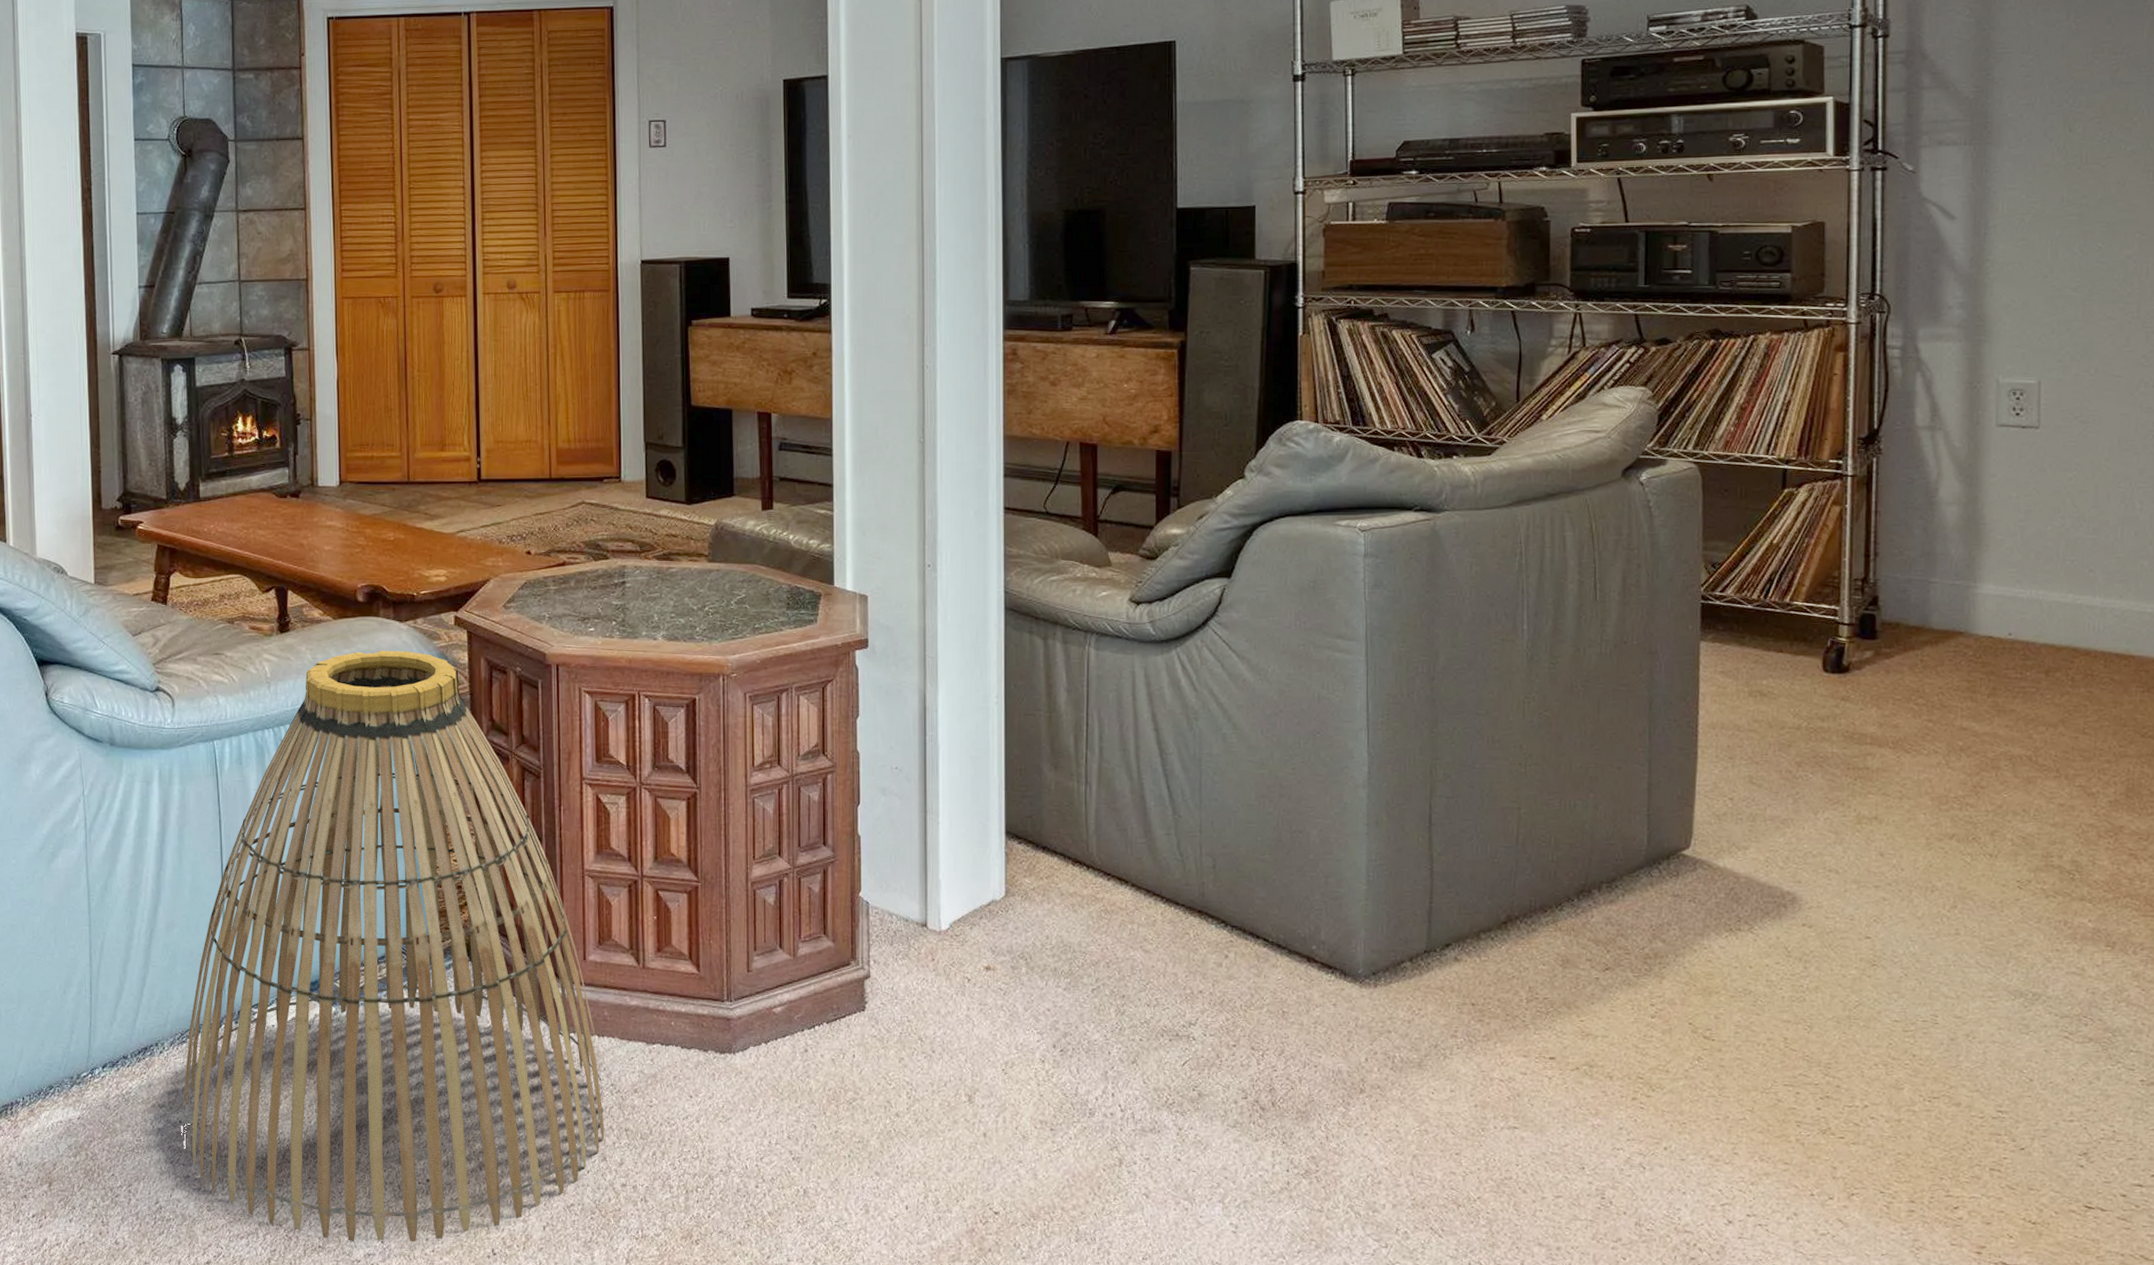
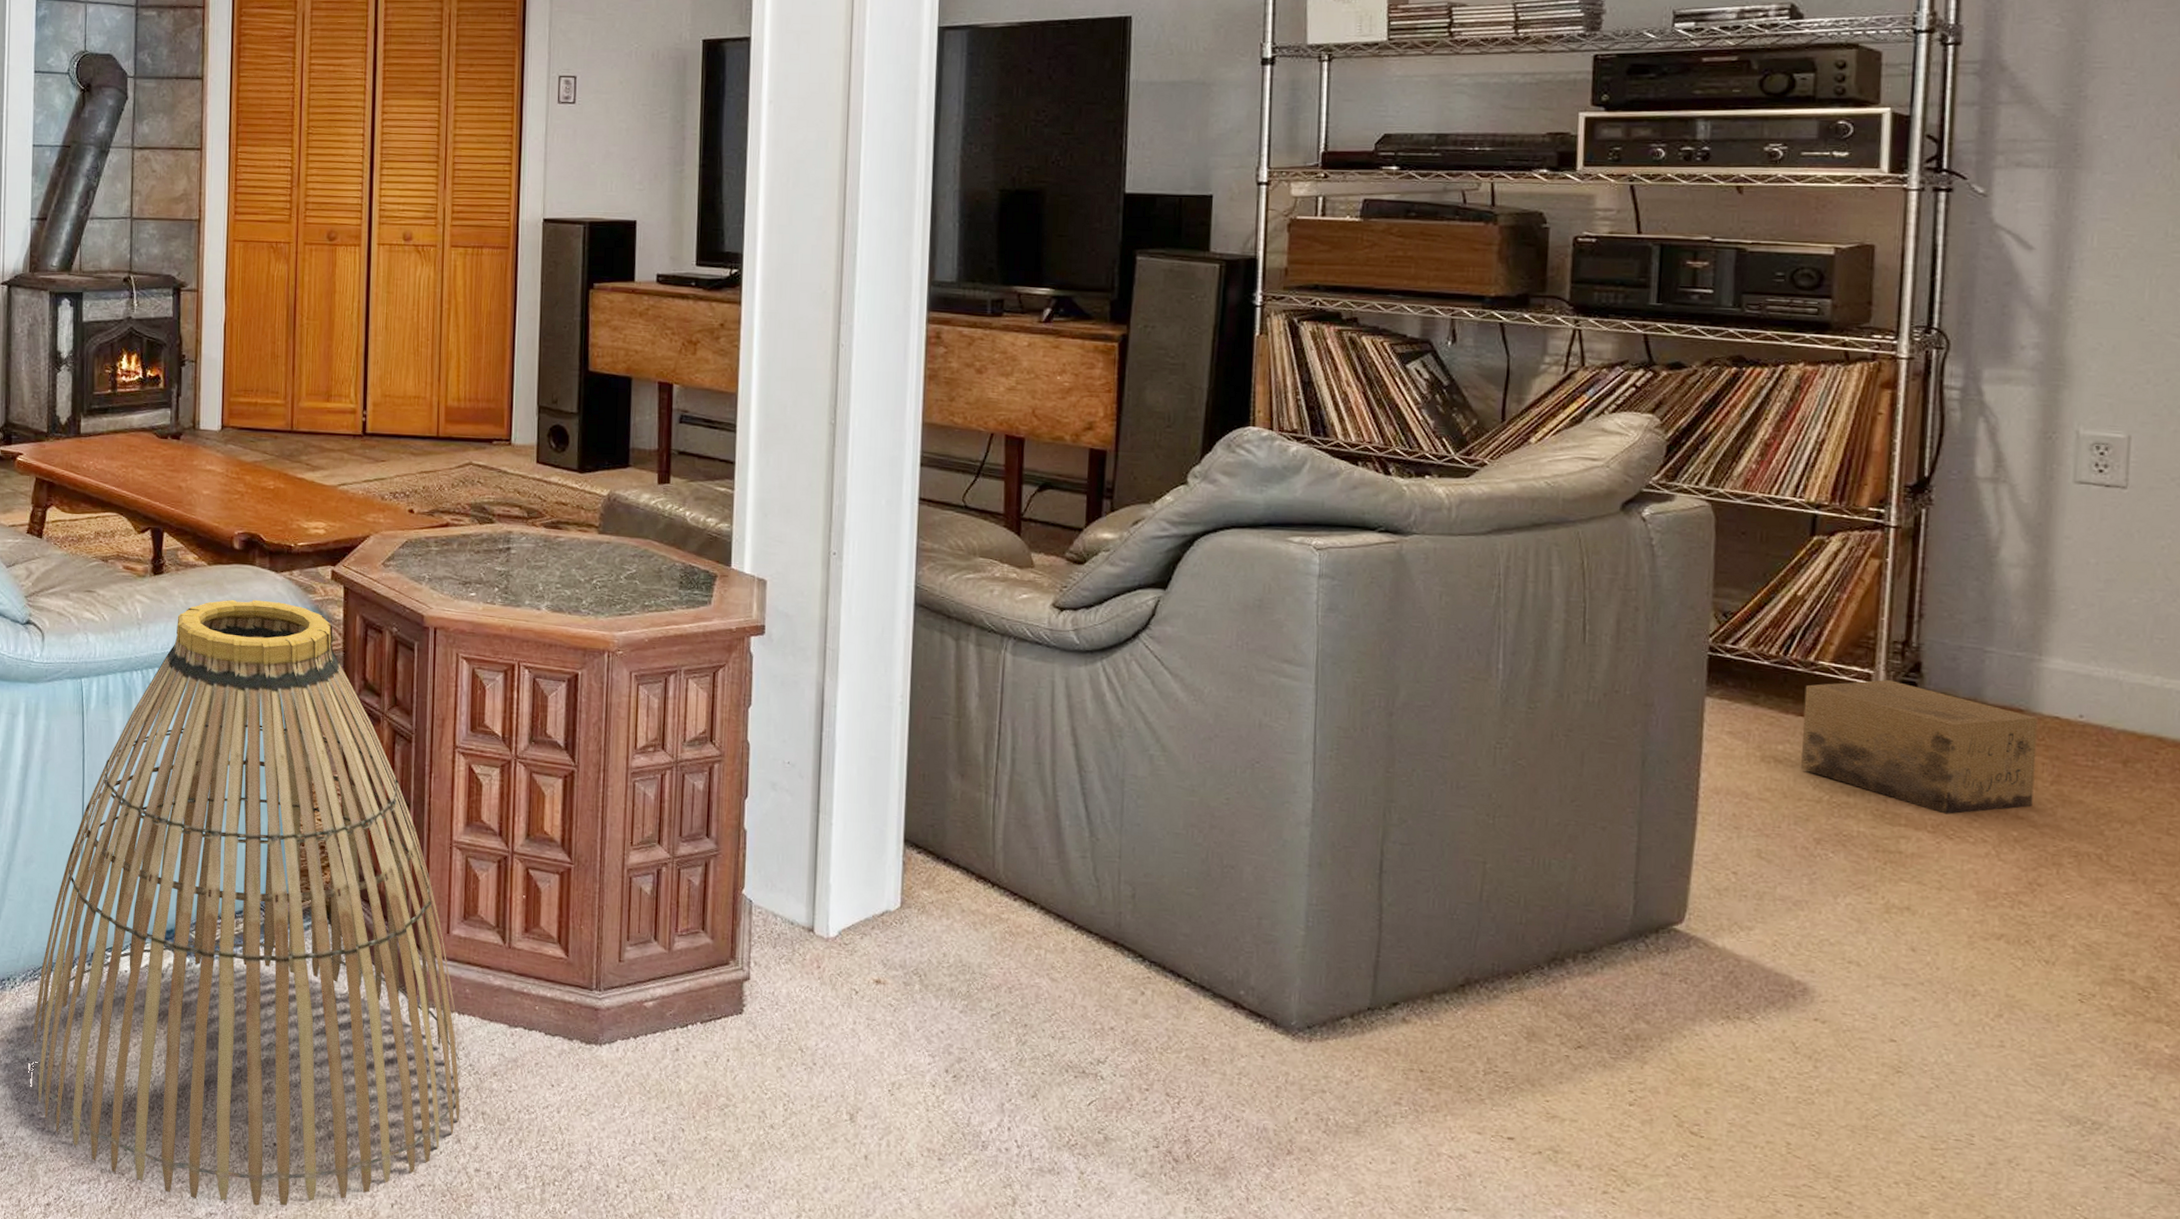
cardboard box: none [1782,614,1976,731] -> present [1801,680,2039,814]

